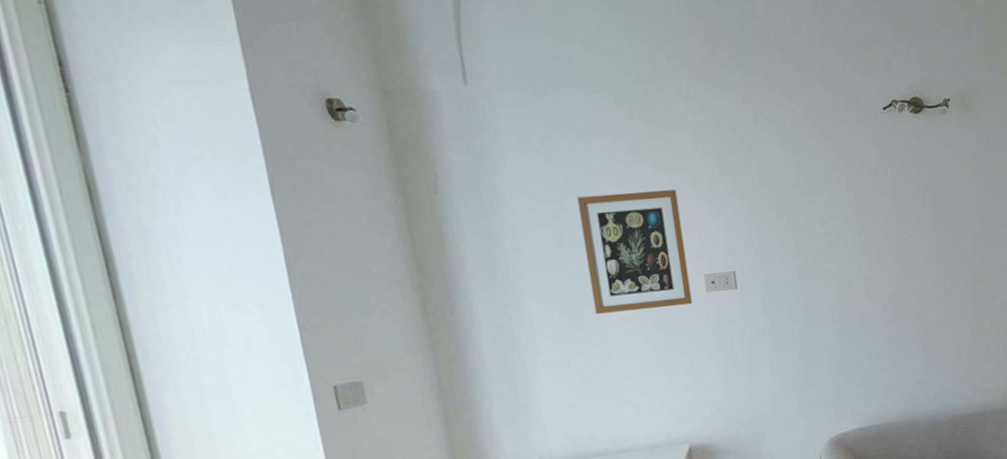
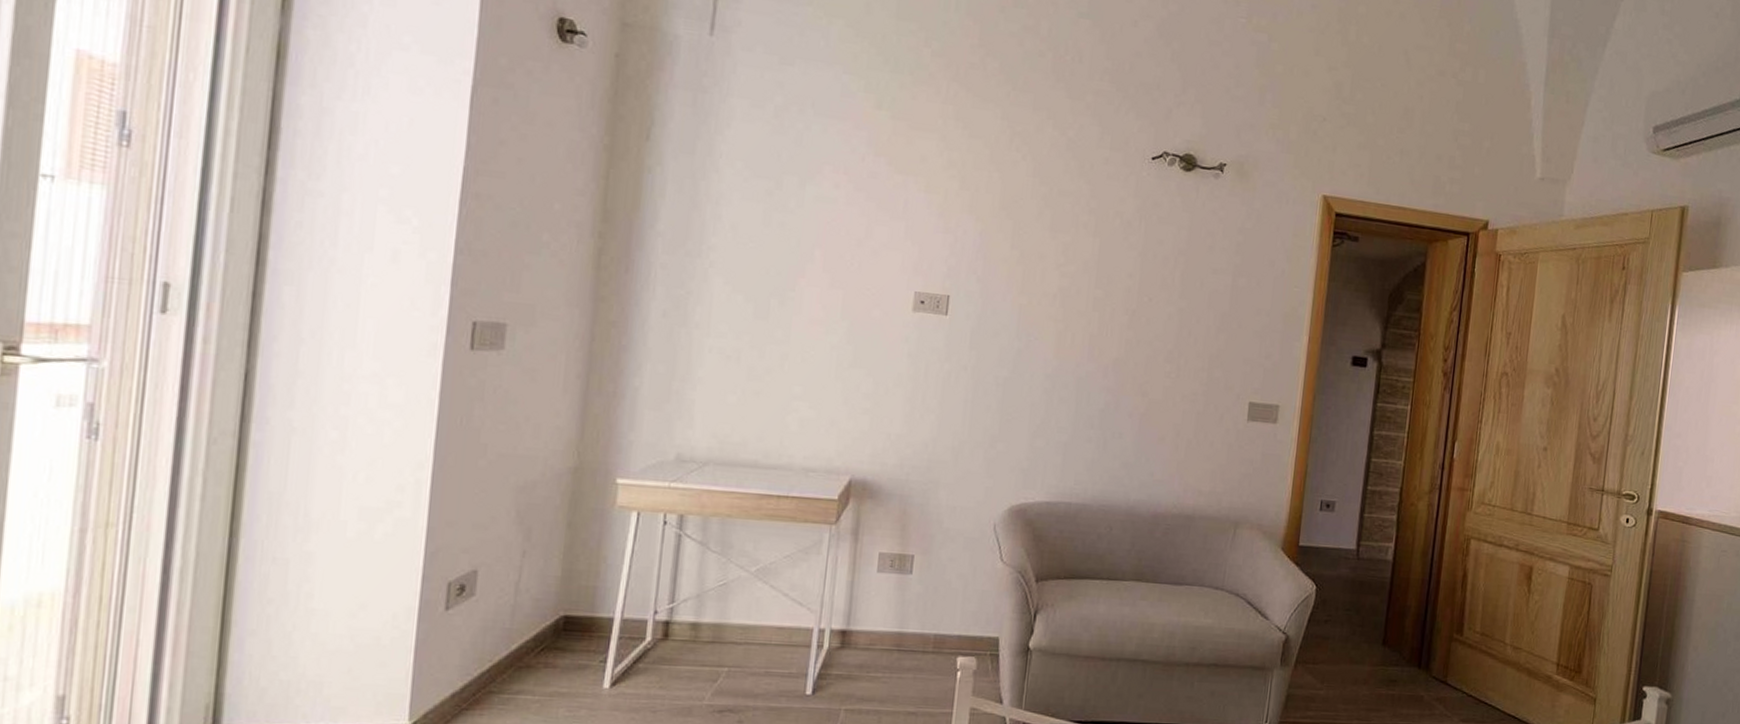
wall art: present [577,189,692,314] -> none [784,178,907,321]

